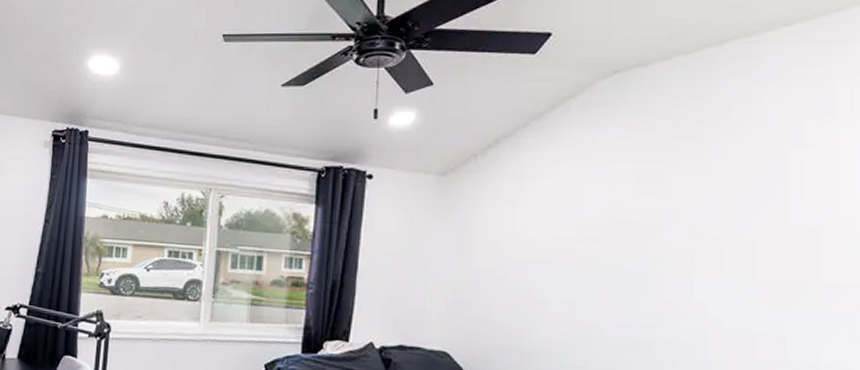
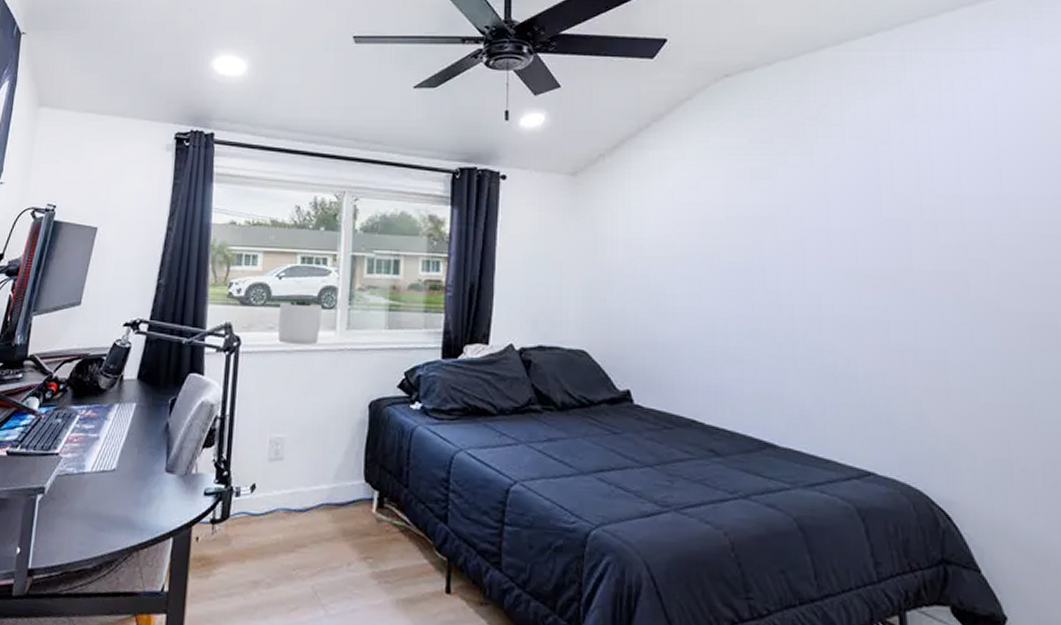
planter: none [145,291,187,334] -> present [278,299,322,345]

